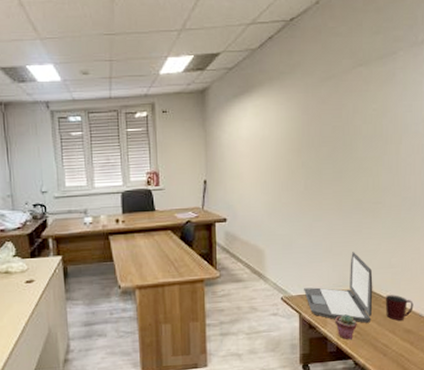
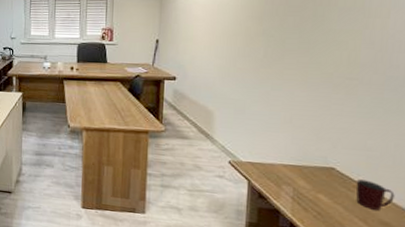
laptop: present [304,252,373,323] -> none [255,127,342,205]
potted succulent: present [335,314,357,340] -> none [290,191,318,219]

